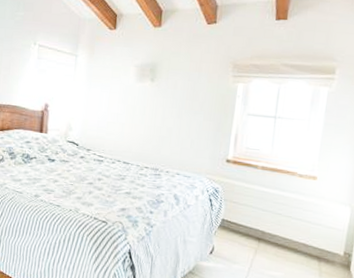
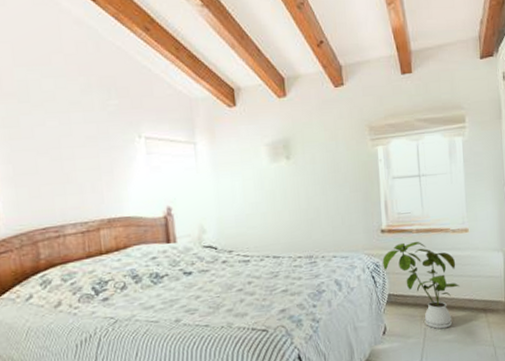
house plant: none [222,175,297,265] -> present [382,241,460,330]

